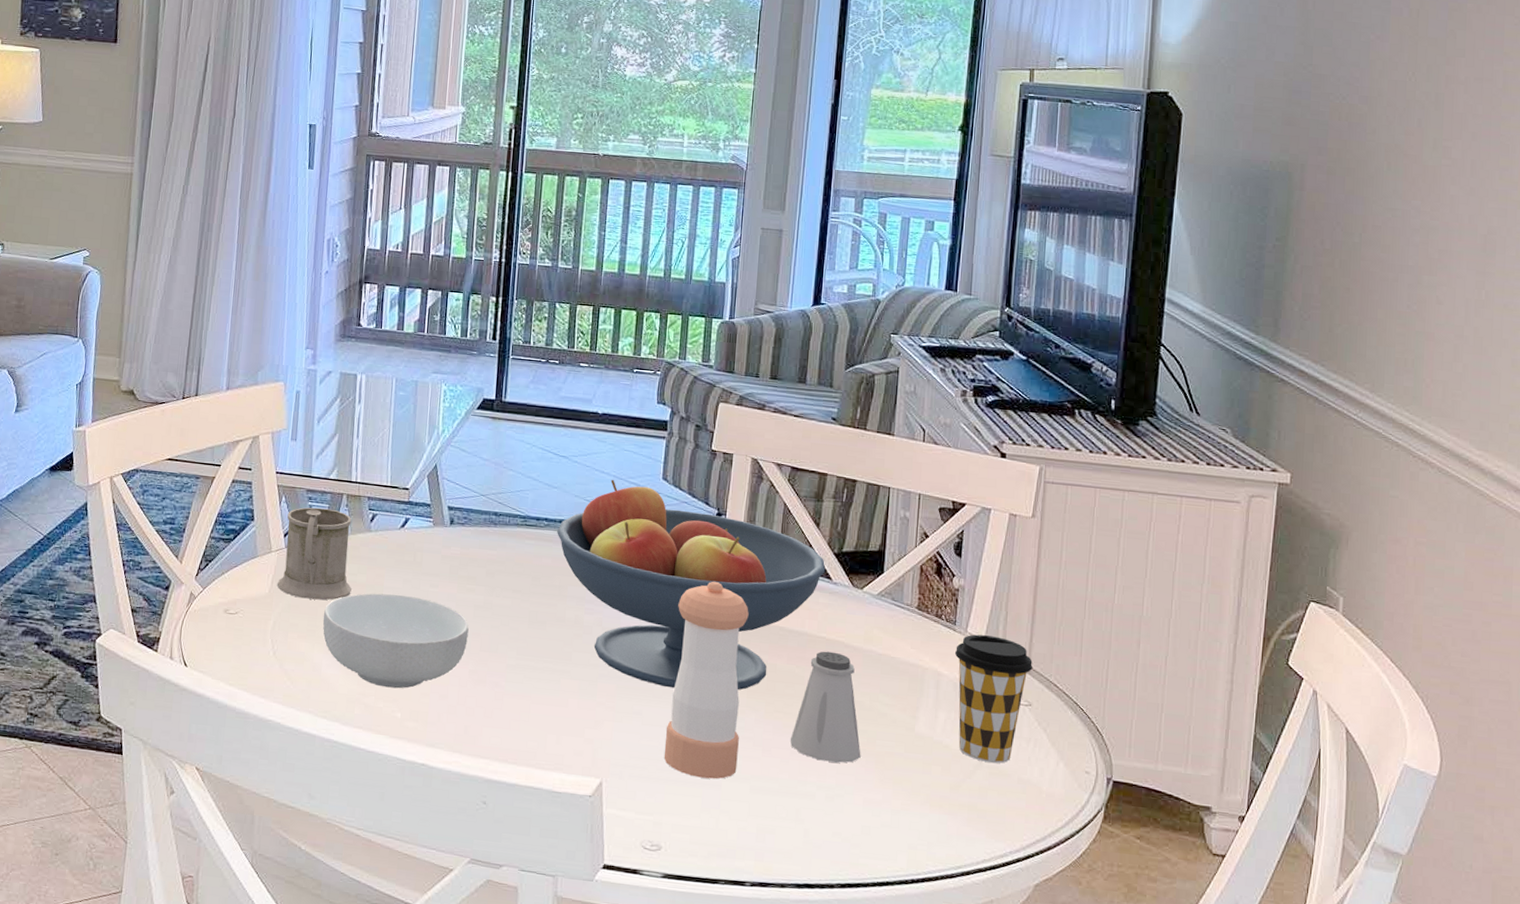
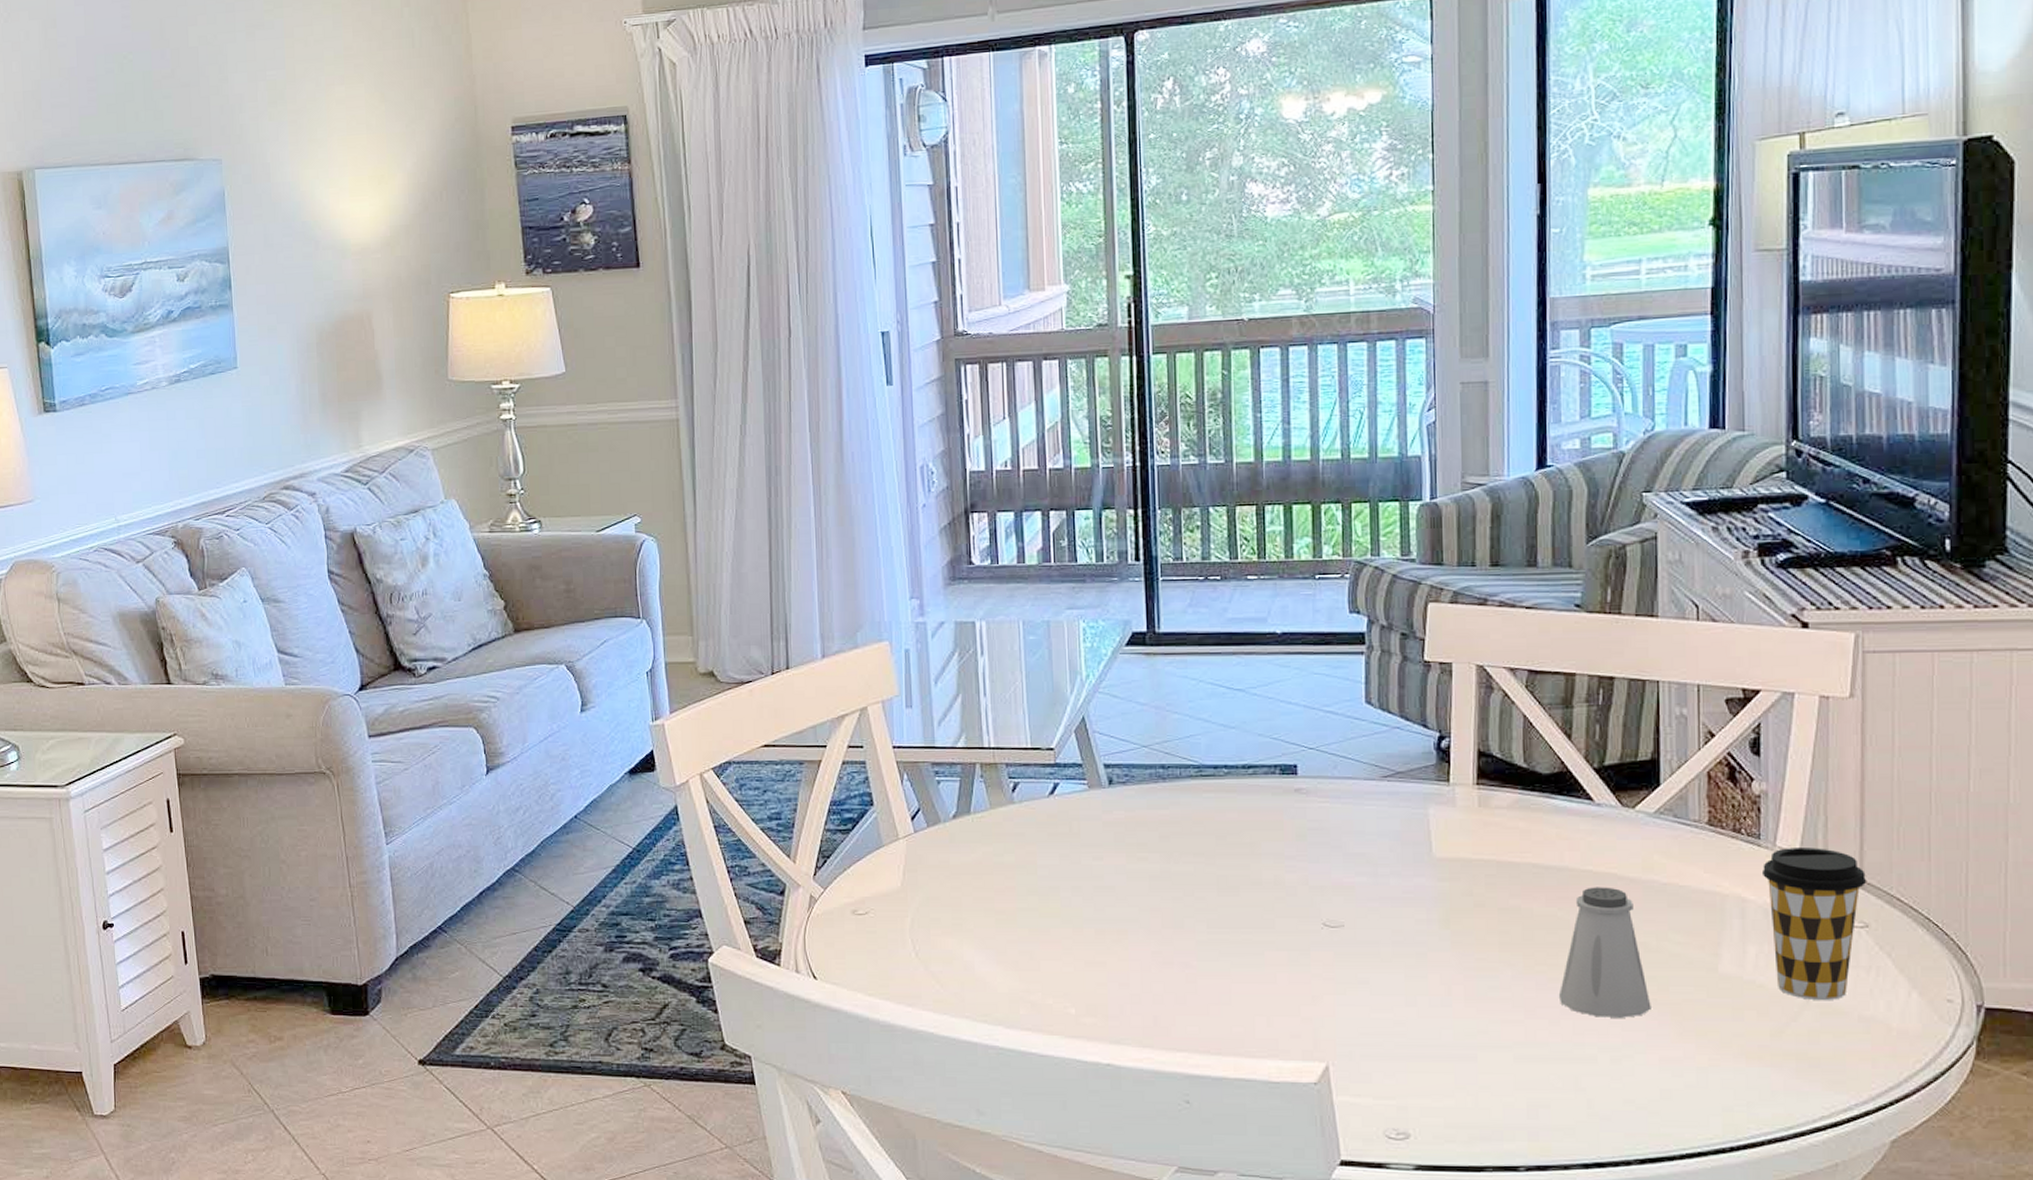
mug: present [277,507,352,600] -> none [910,782,999,889]
cereal bowl: present [322,593,469,689] -> none [969,872,1146,981]
fruit bowl: present [557,479,826,690] -> none [1241,710,1585,949]
pepper shaker: present [663,581,749,779] -> none [1401,817,1495,1051]

